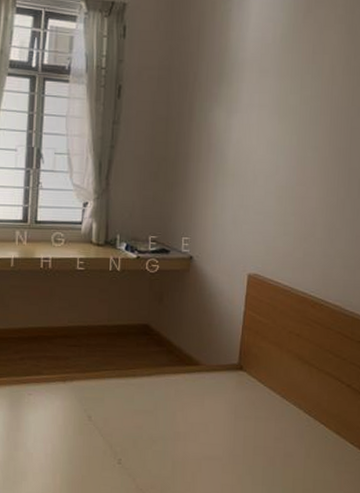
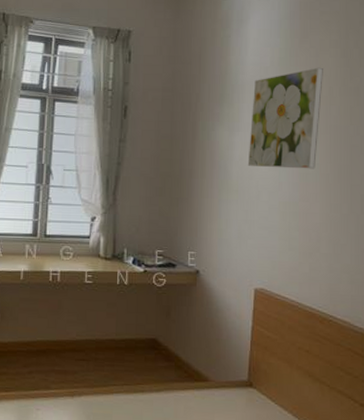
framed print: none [245,44,327,153] -> present [247,67,323,169]

